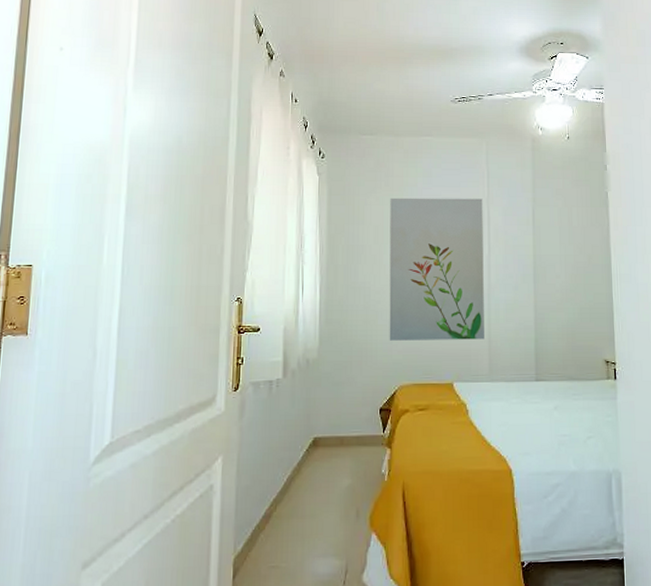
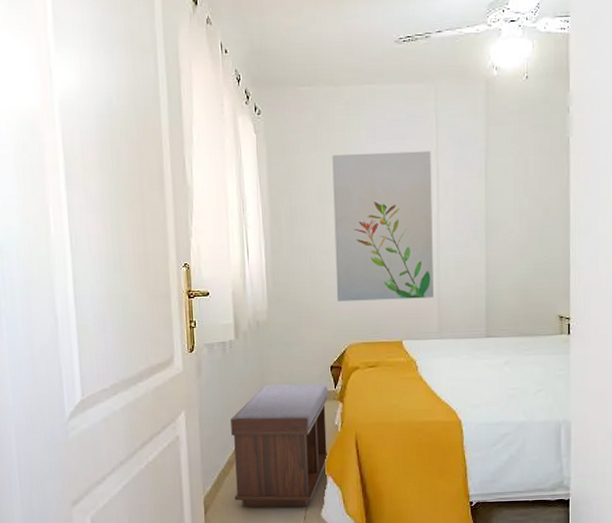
bench: none [268,427,377,570] -> present [231,383,330,508]

